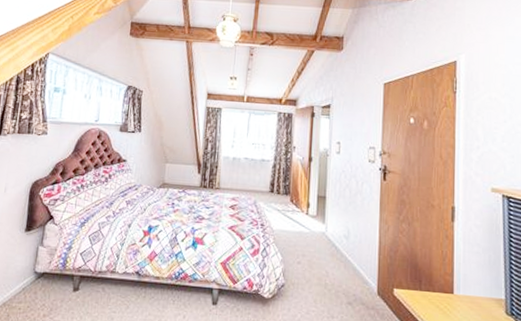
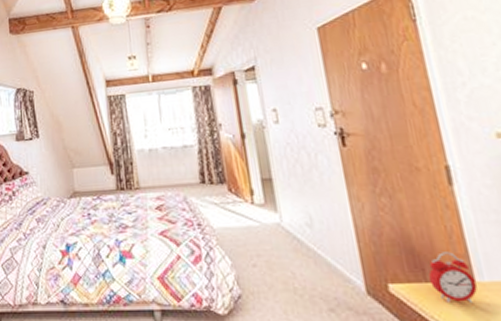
alarm clock: none [423,270,454,310] -> present [429,252,478,304]

